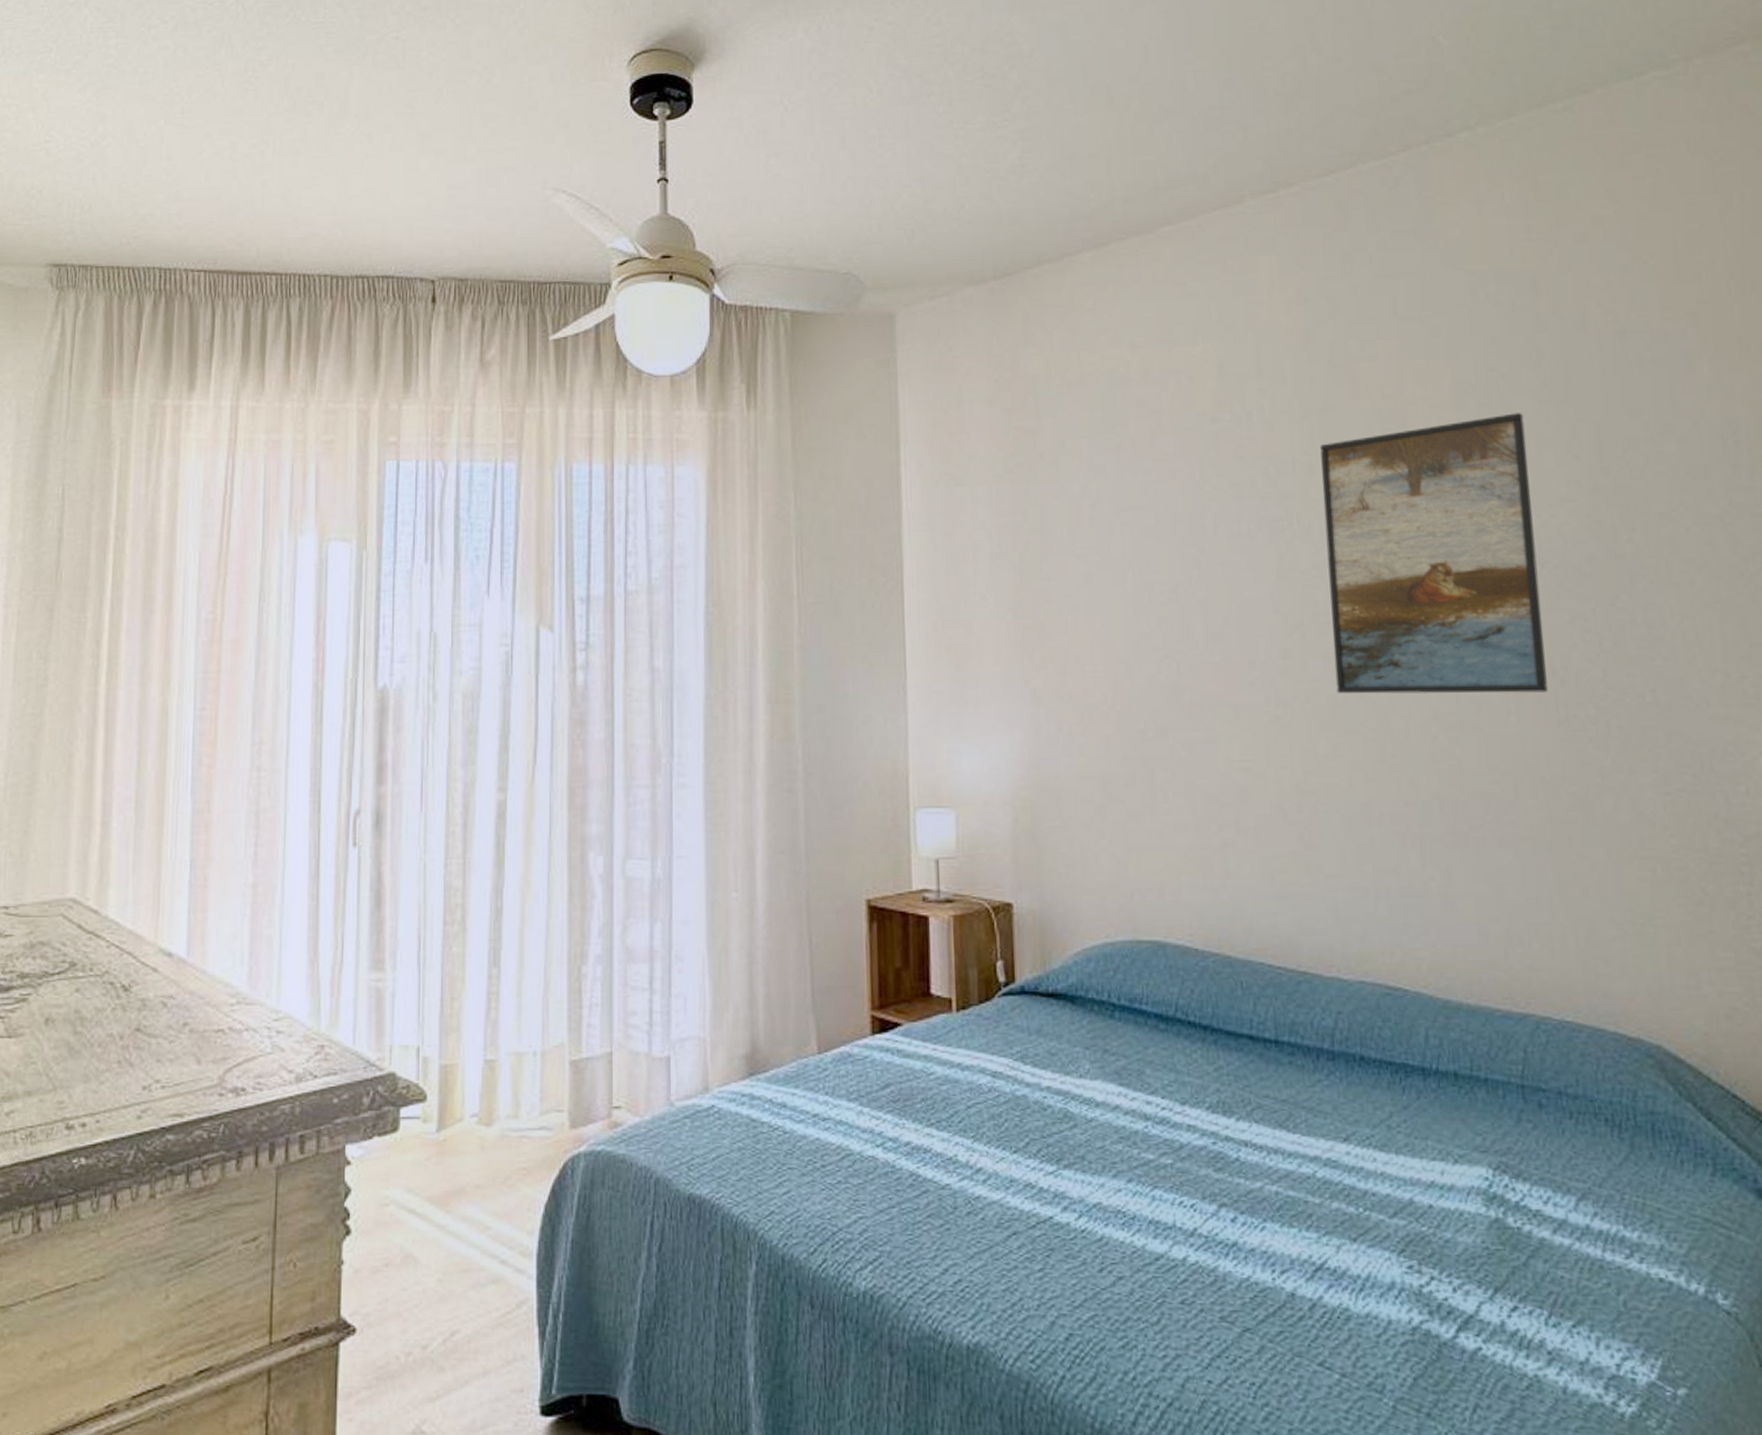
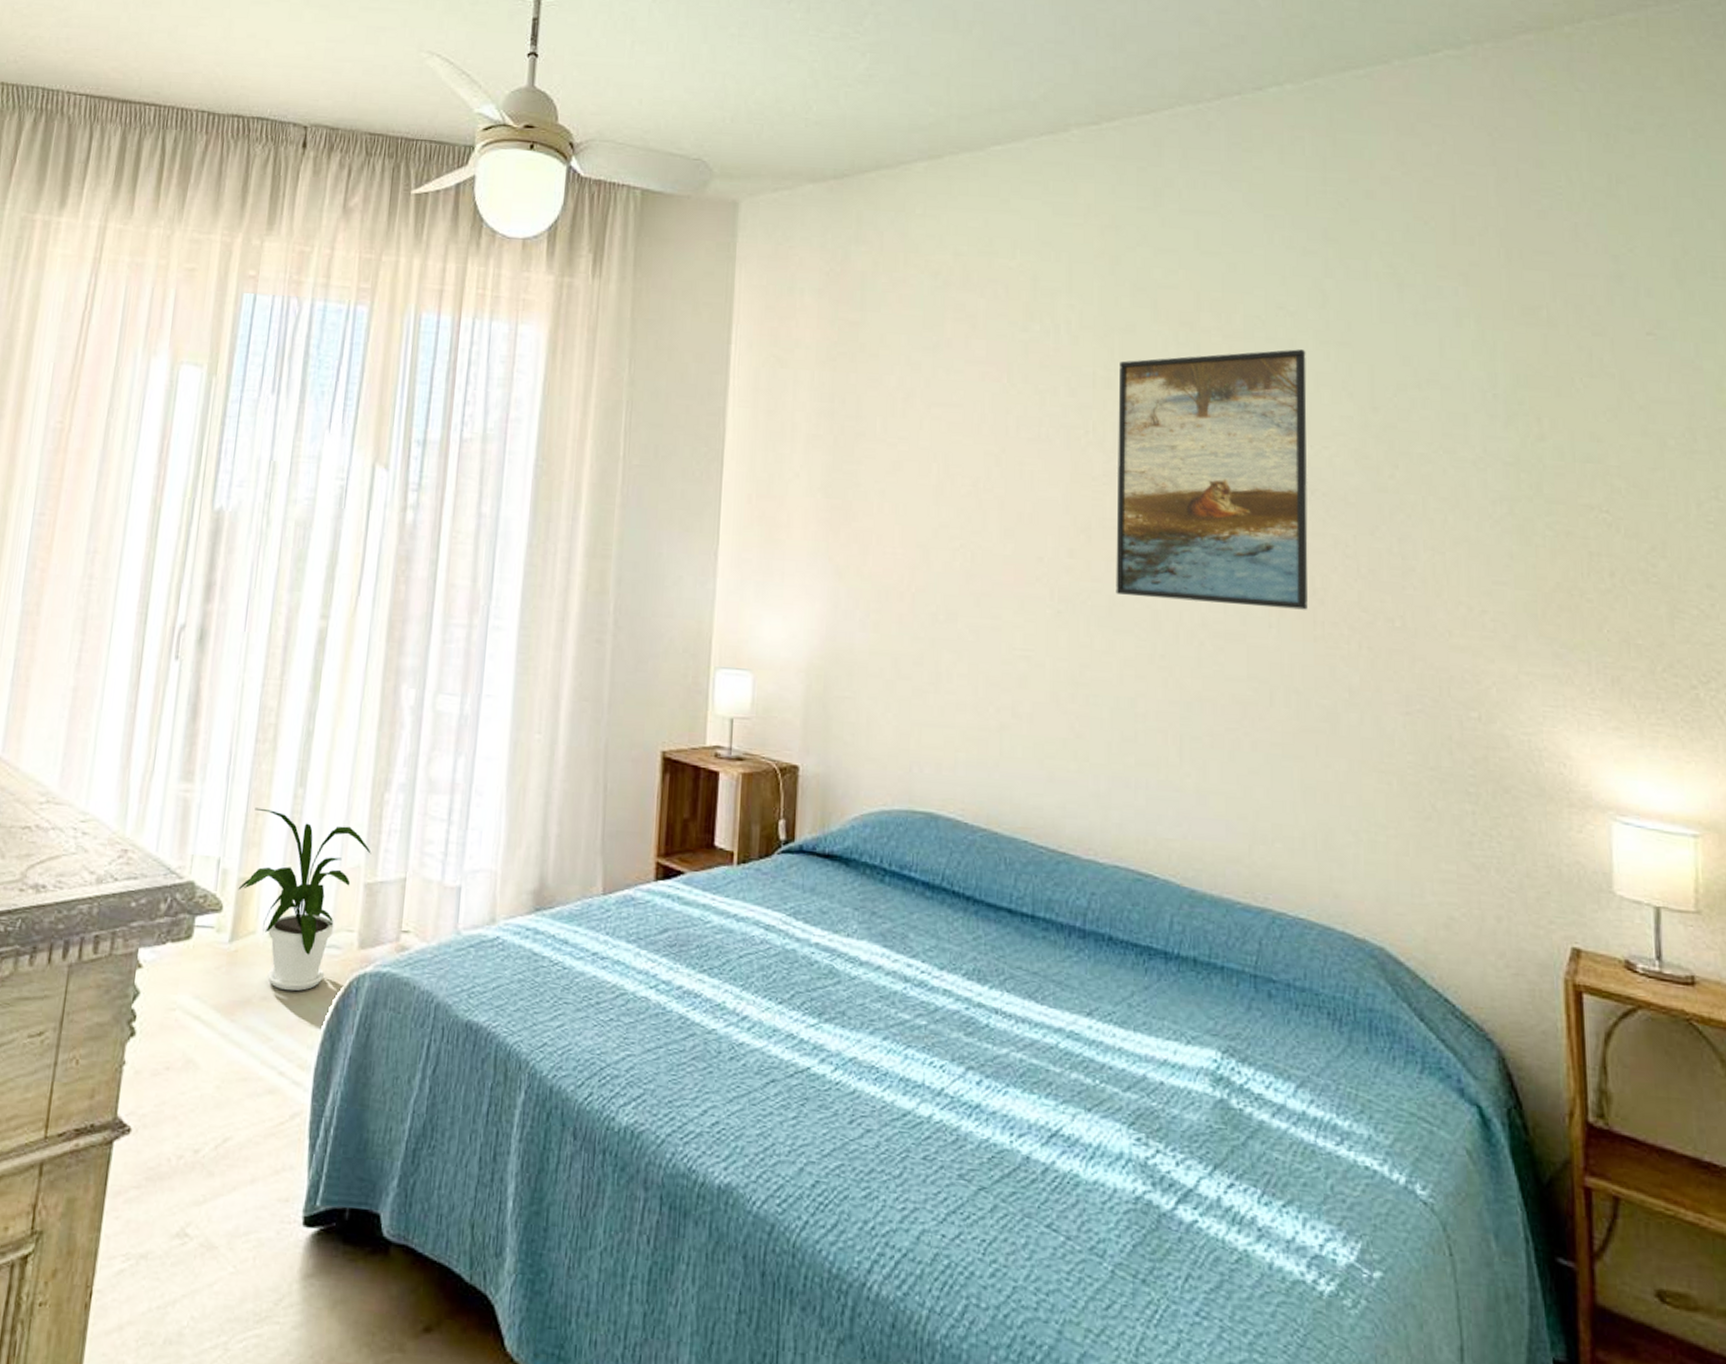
house plant: none [440,992,574,1177] -> present [238,807,371,992]

